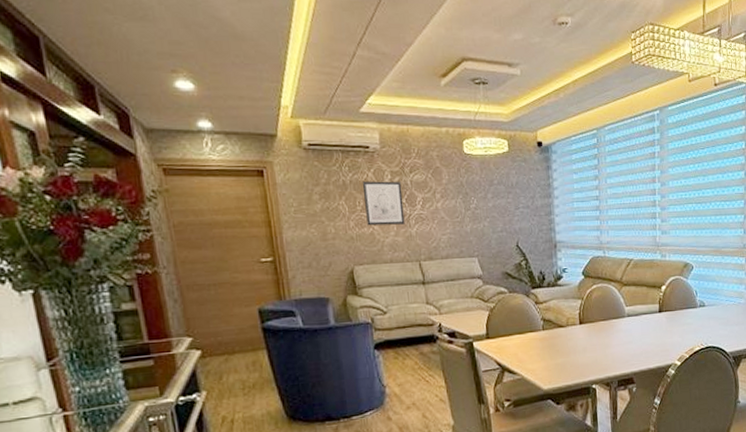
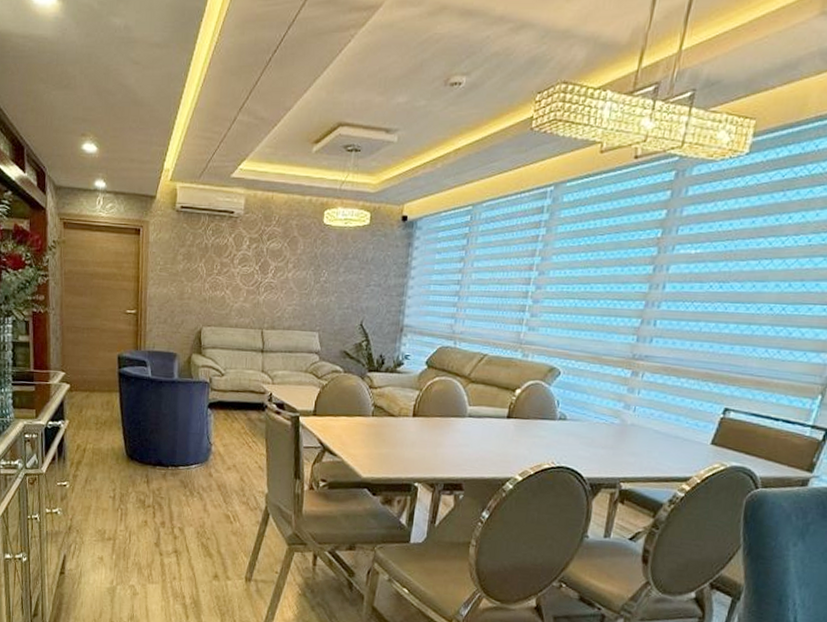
wall art: present [362,181,405,226] -> none [220,246,258,291]

